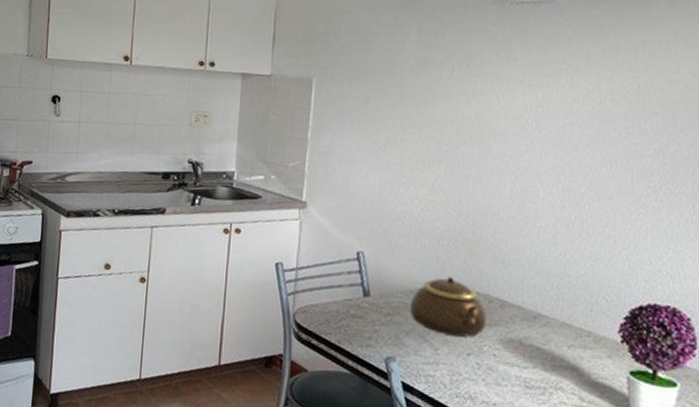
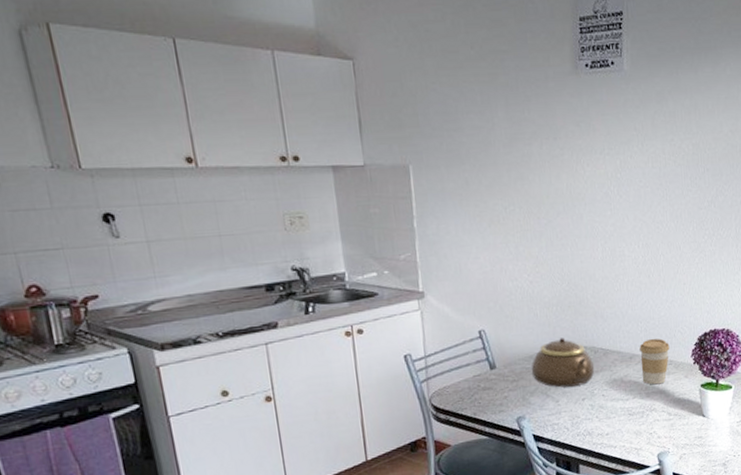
coffee cup: none [547,299,589,359] -> present [639,338,670,385]

